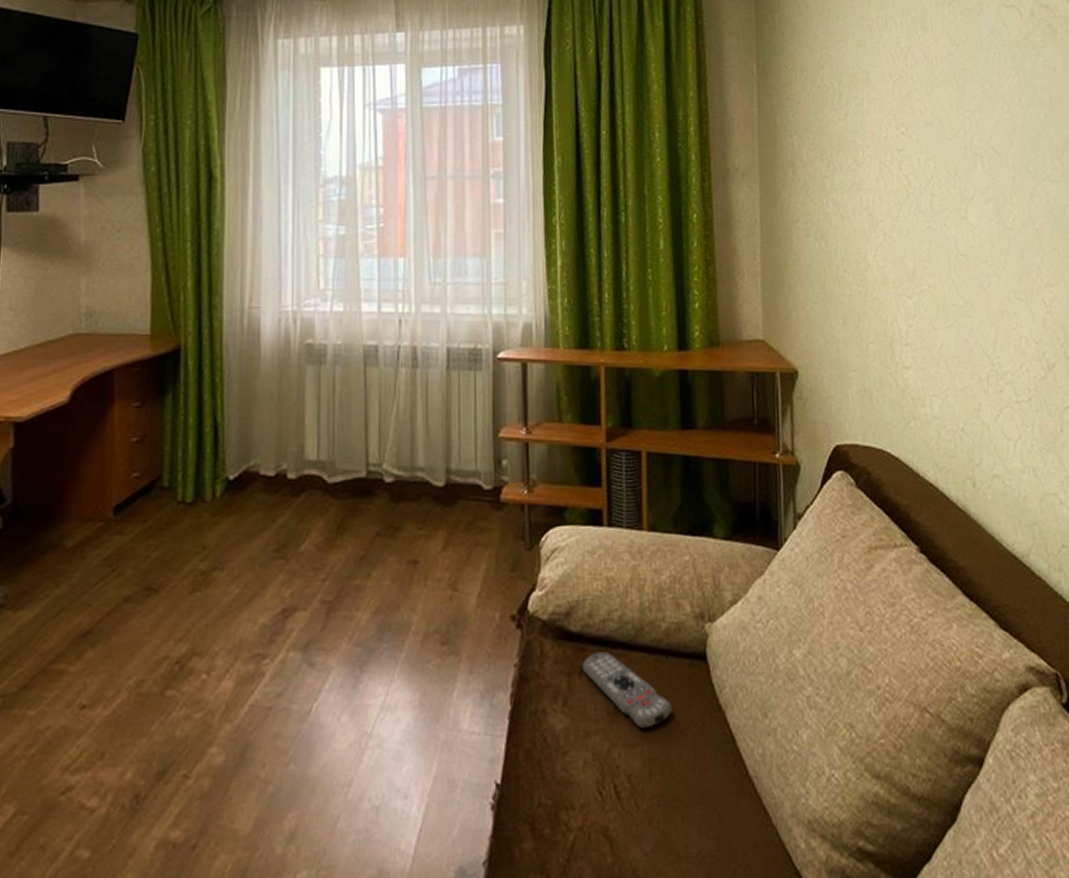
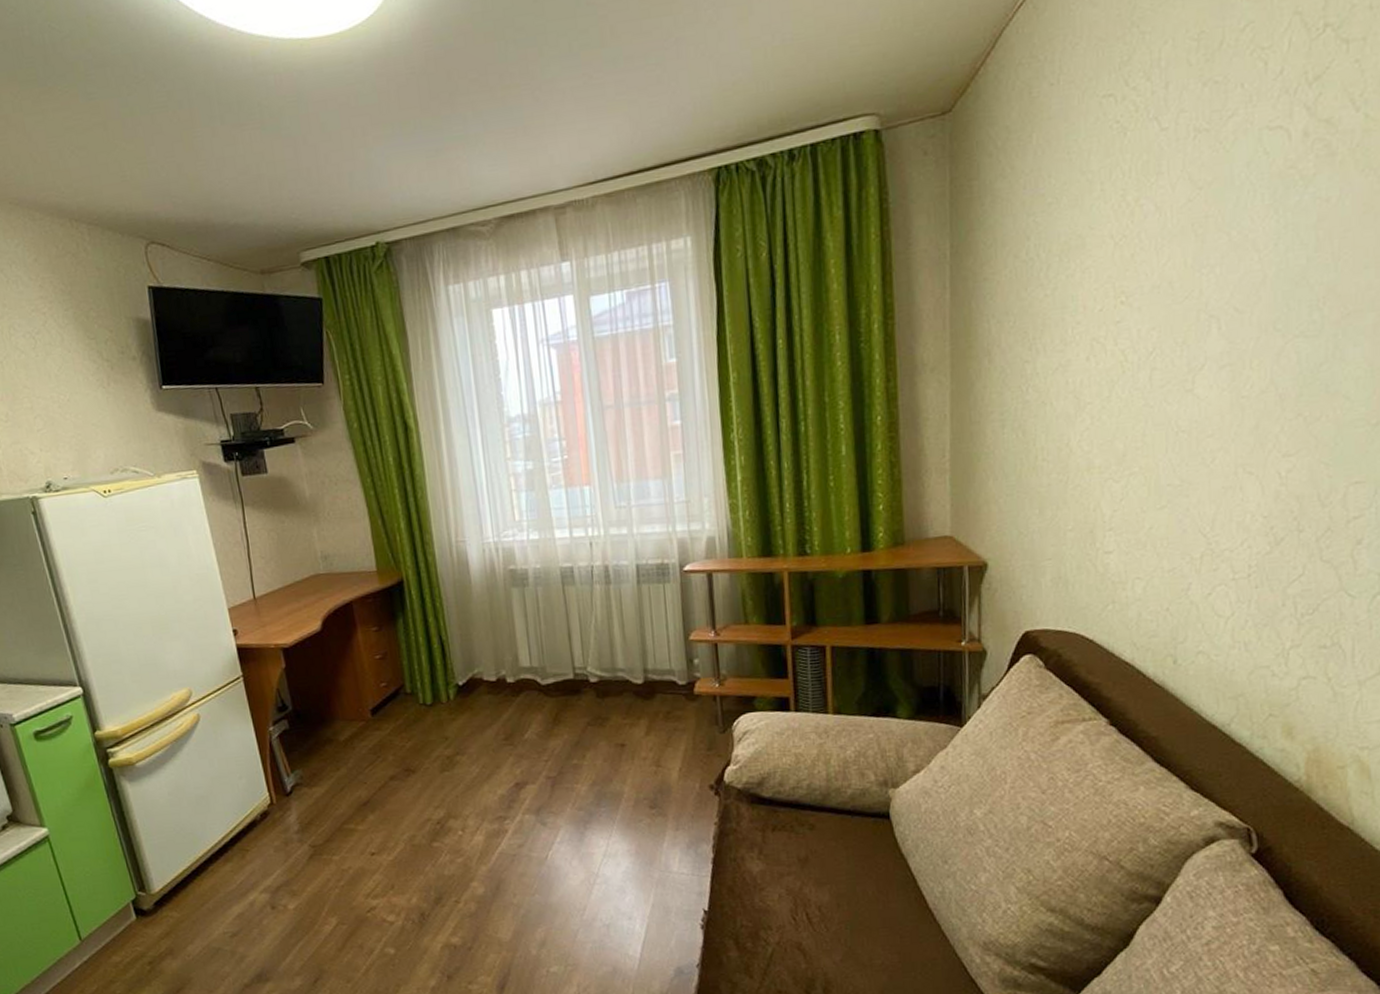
remote control: present [583,652,672,730] -> none [775,813,857,872]

